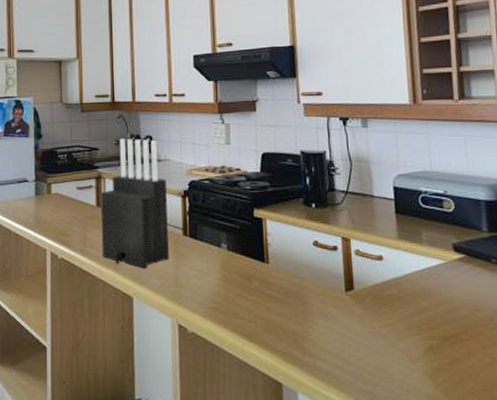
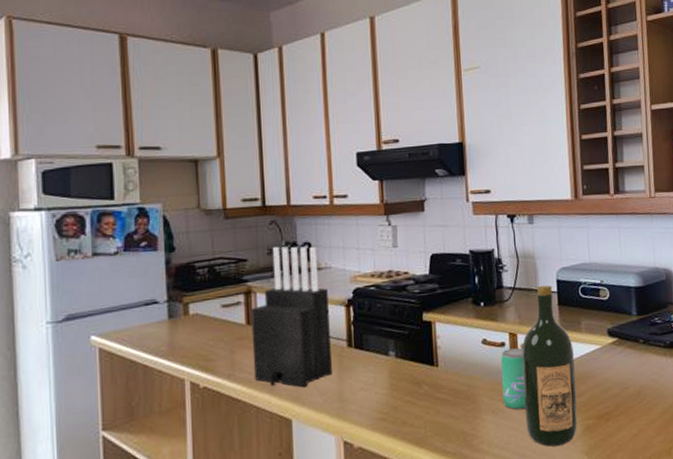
beverage can: none [333,254,360,319] -> present [501,347,526,410]
wine bottle: none [355,191,419,362] -> present [522,285,578,447]

